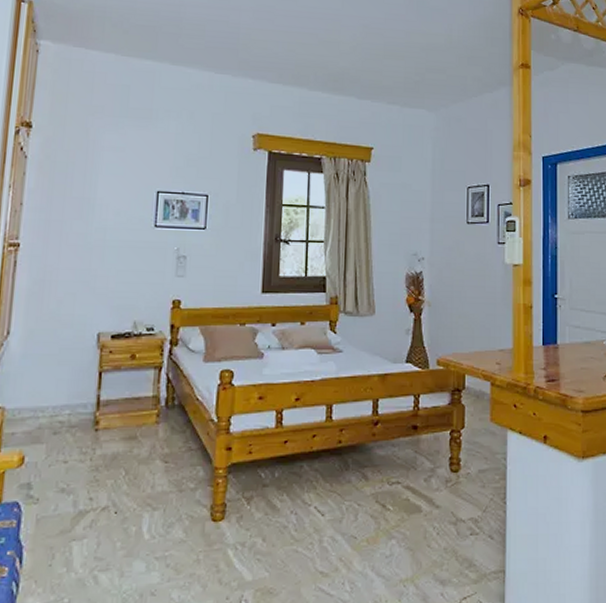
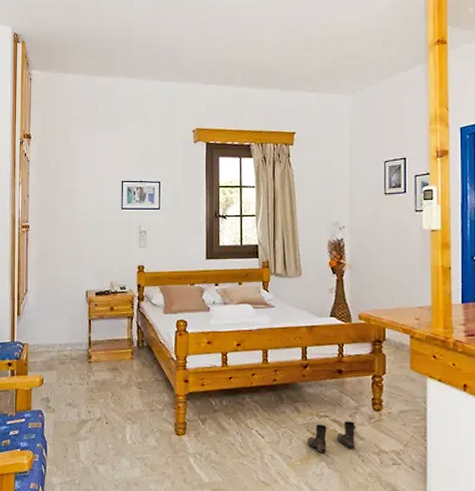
boots: none [375,486,432,528] -> present [307,421,356,453]

